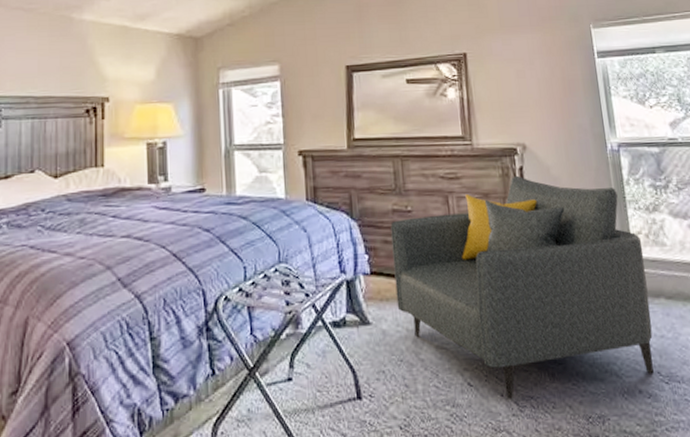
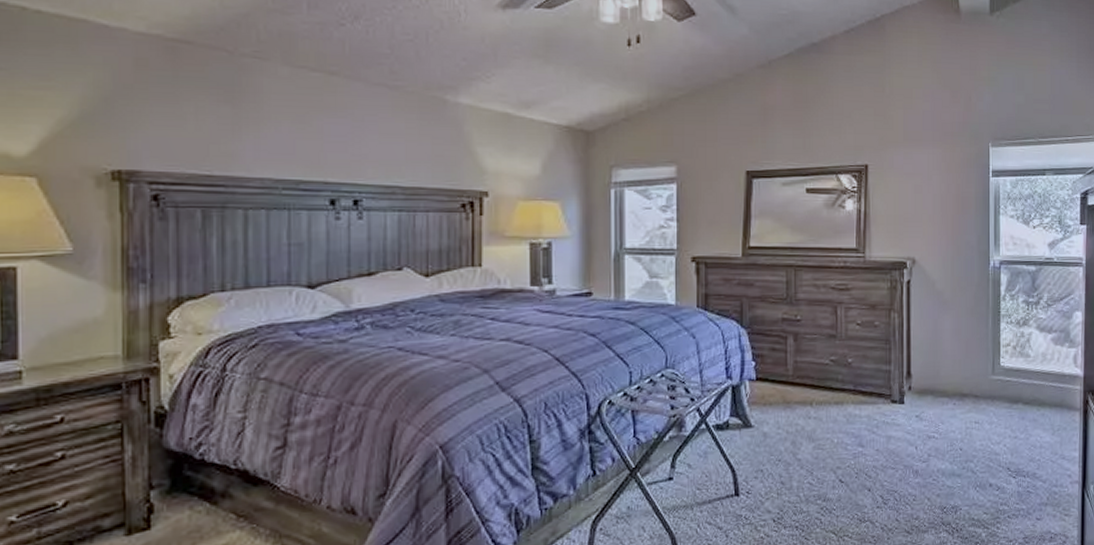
armchair: present [390,175,654,399] -> none [779,288,1009,494]

